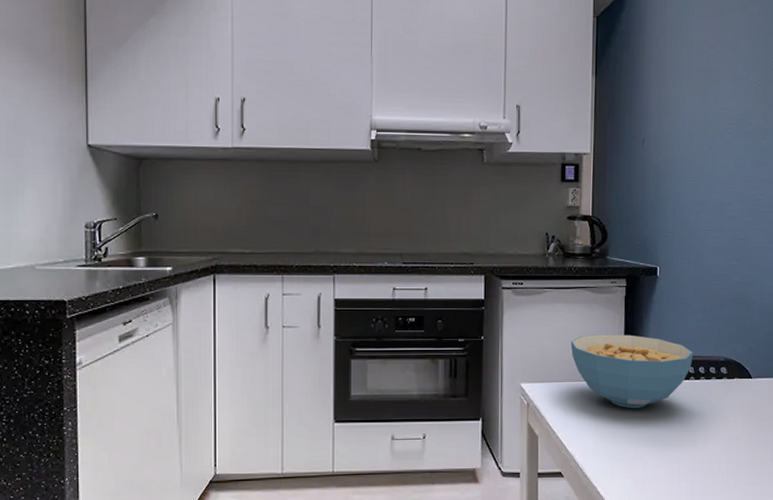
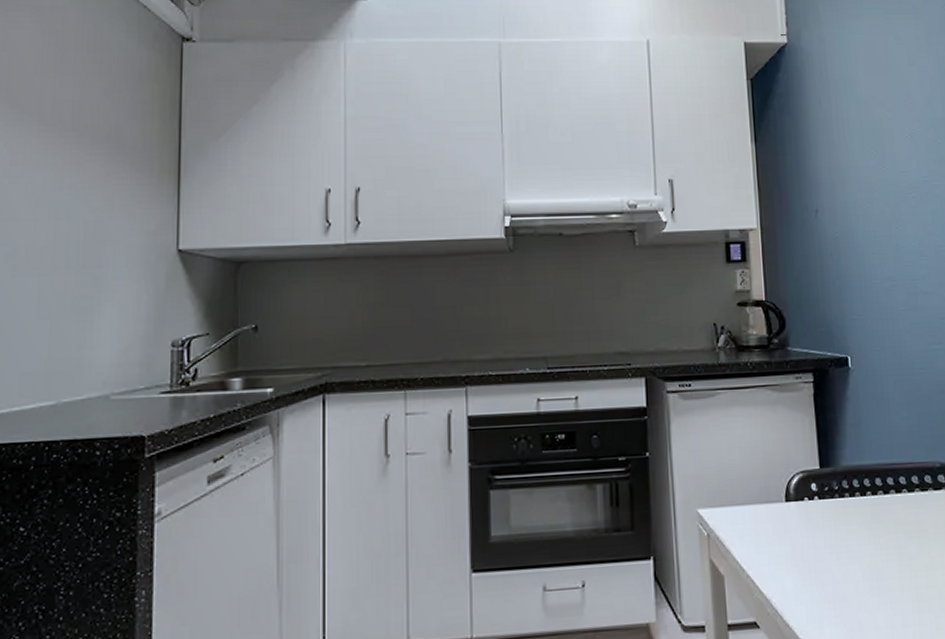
cereal bowl: present [570,334,693,408] -> none [753,440,903,534]

